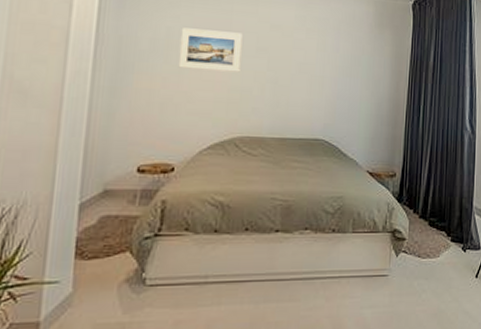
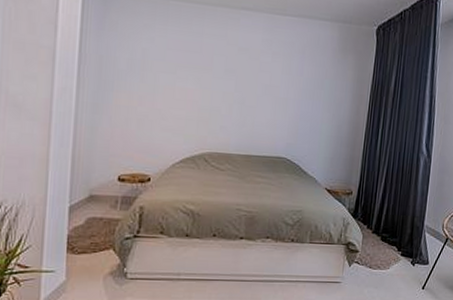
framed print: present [178,28,243,73] -> none [153,49,212,93]

